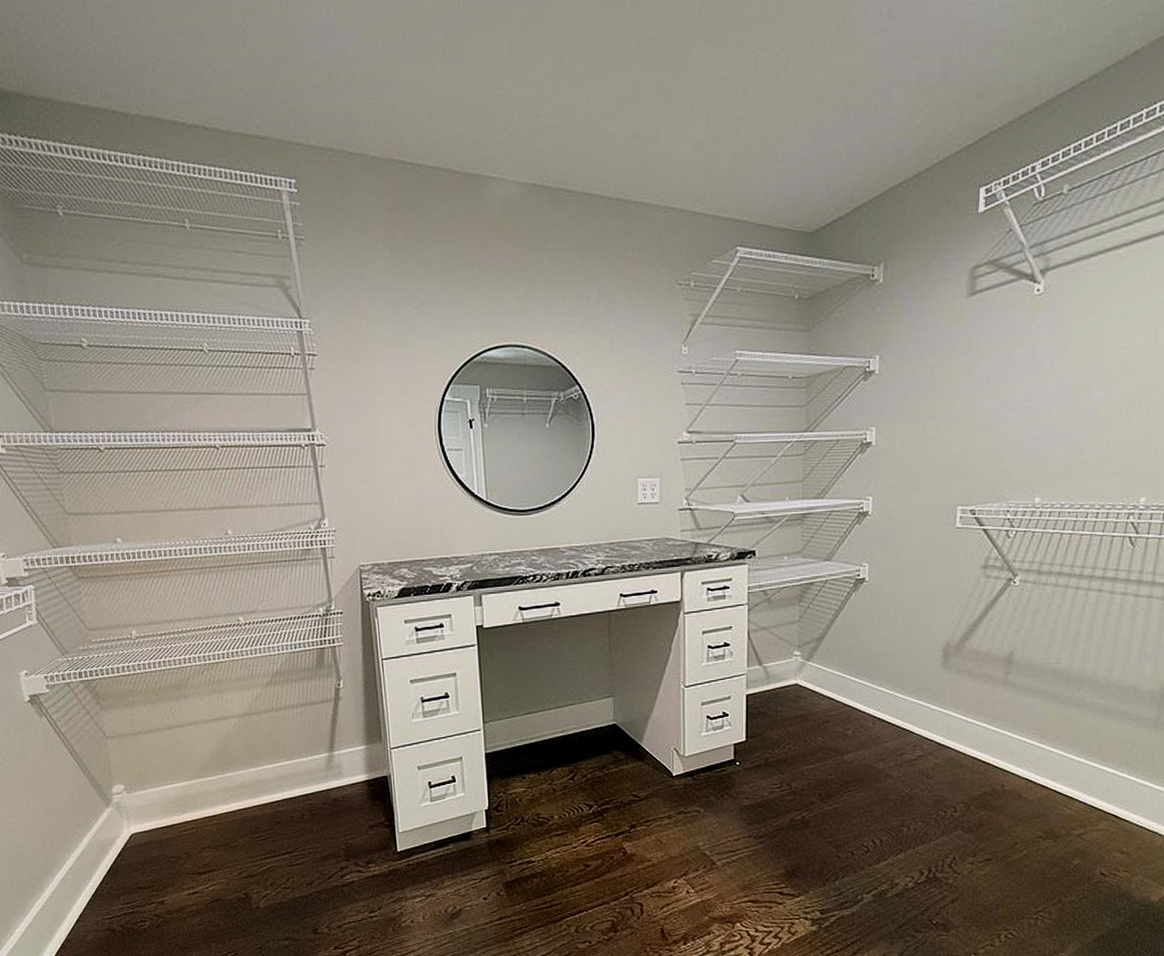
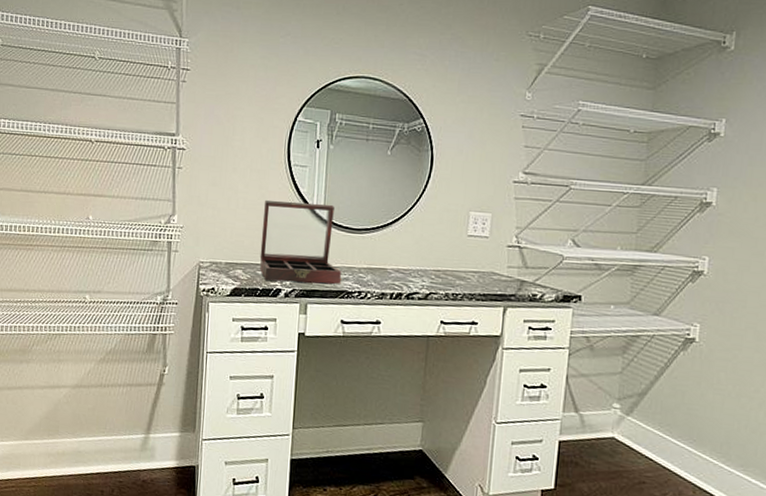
jewelry box: none [421,487,513,577] -> present [260,199,341,284]

